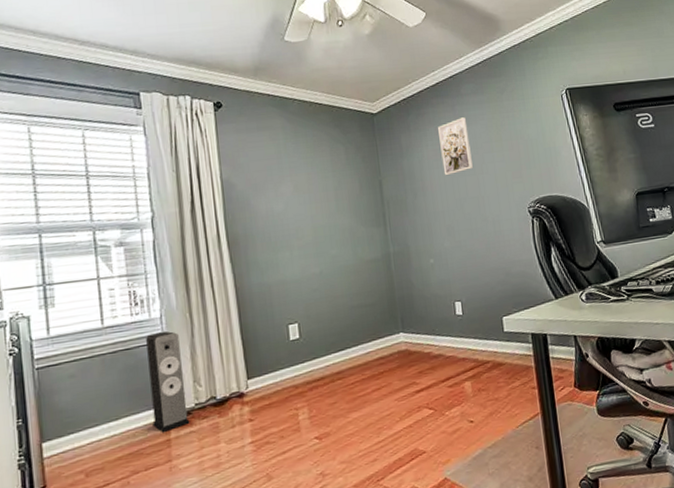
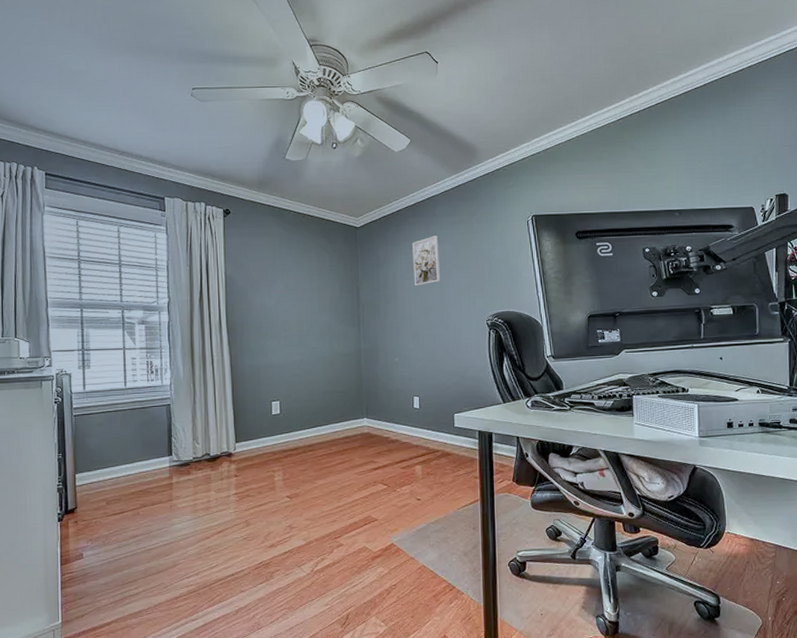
speaker: present [146,331,190,433] -> none [158,397,188,478]

